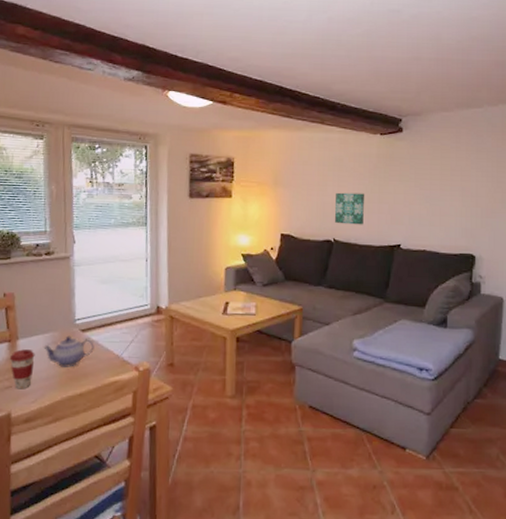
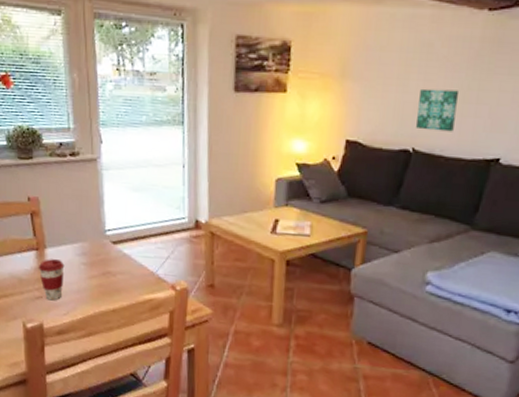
teapot: present [42,335,94,367] -> none [72,247,127,282]

